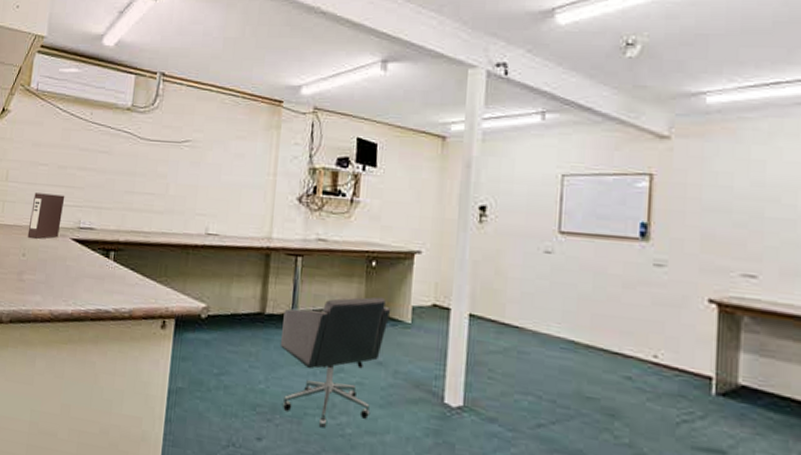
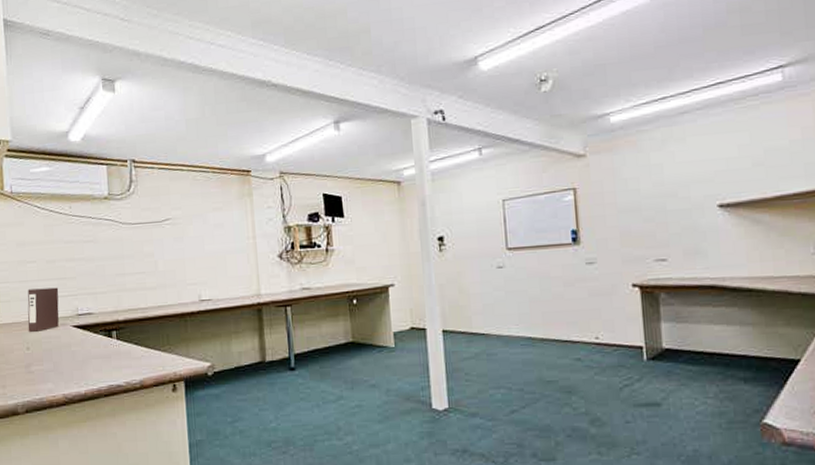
office chair: present [280,296,391,427] -> none [282,329,376,448]

